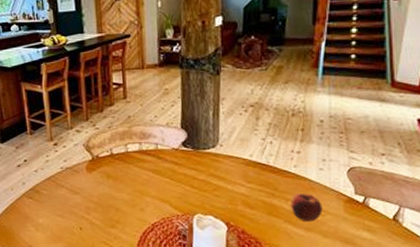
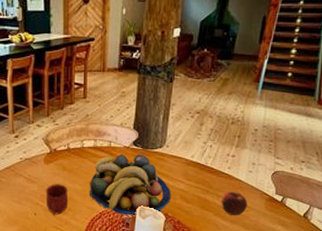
mug: none [90,194,117,228] -> present [45,184,69,215]
fruit bowl: none [137,155,231,226] -> present [89,154,171,215]

